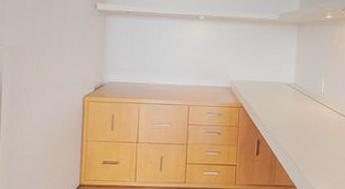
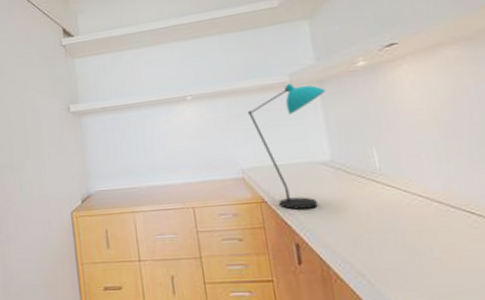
desk lamp: none [244,21,302,116] -> present [248,82,327,210]

